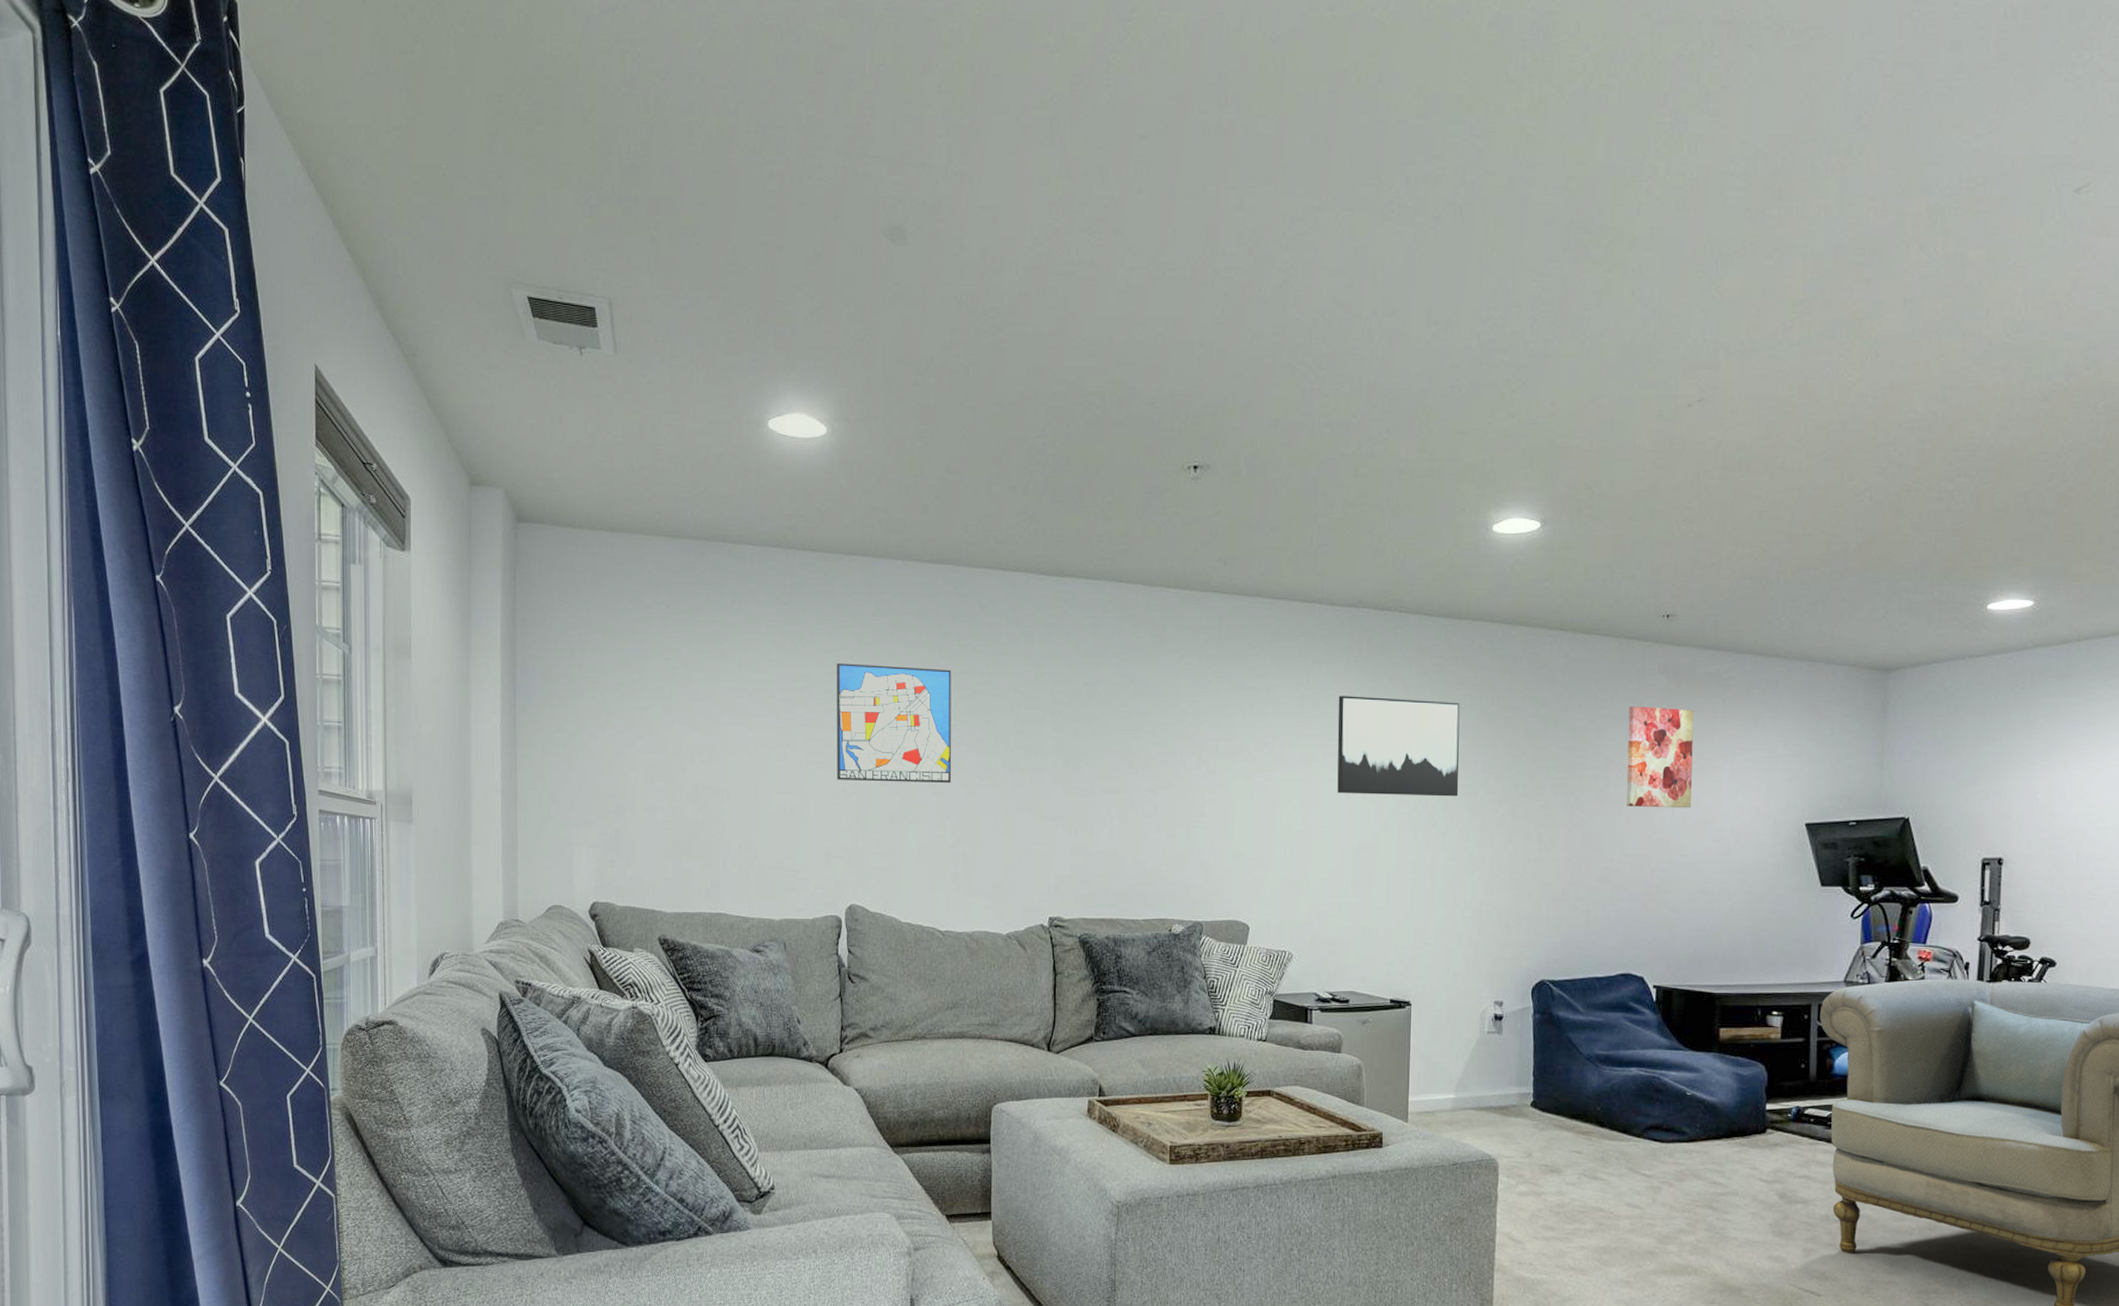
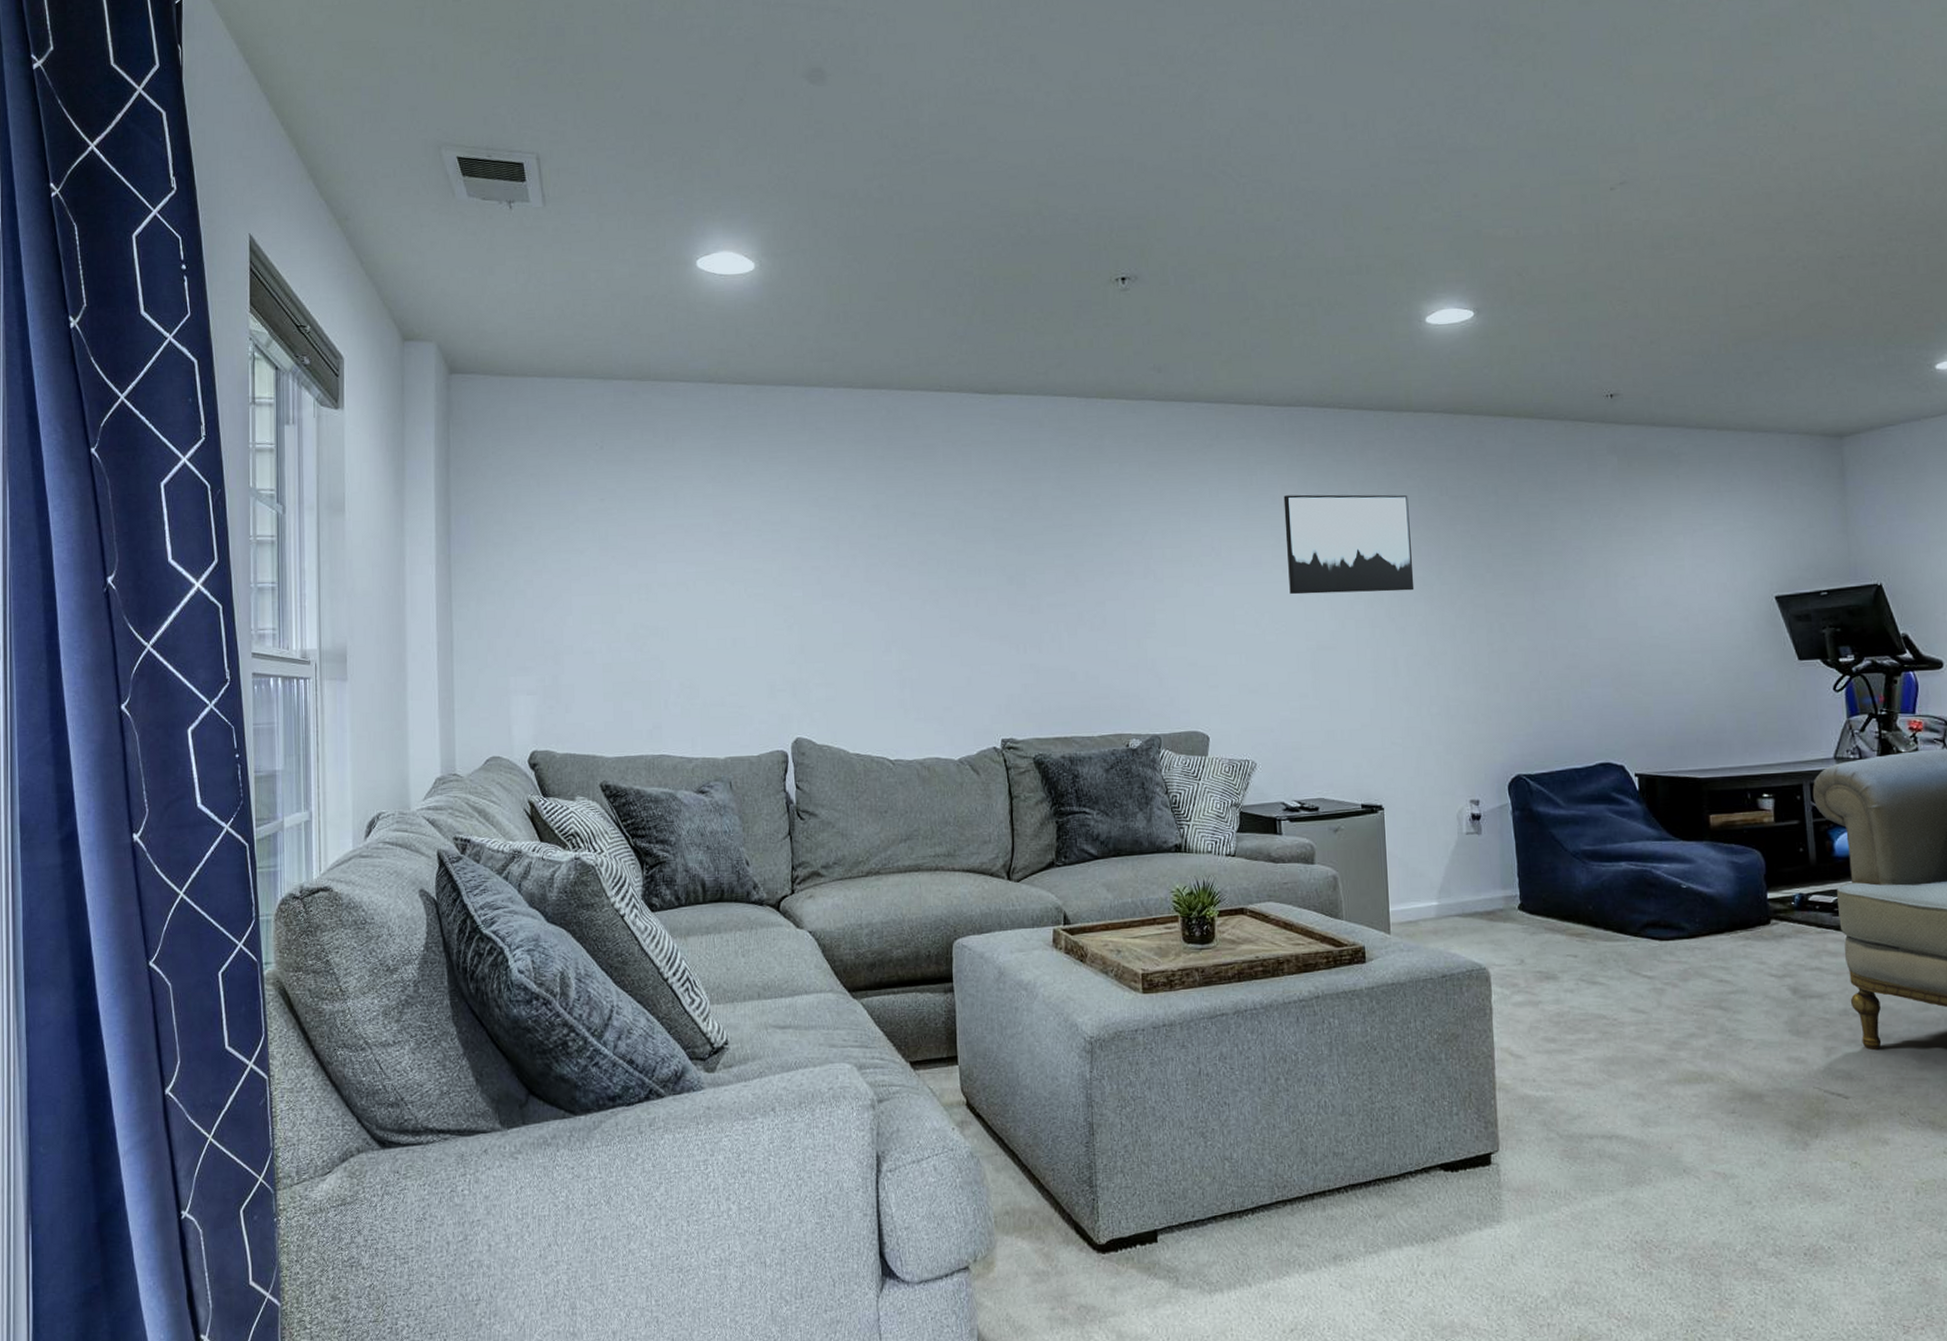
wall art: present [837,663,951,783] -> none [773,493,894,611]
wall art: present [1626,706,1694,808] -> none [1581,487,1656,590]

